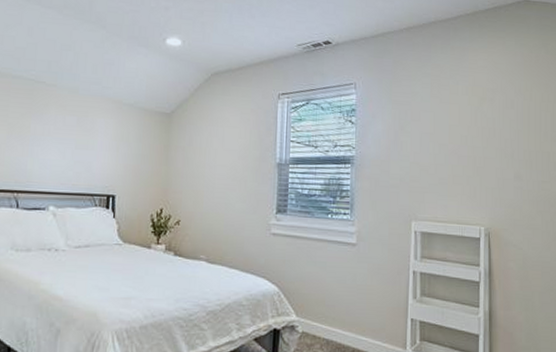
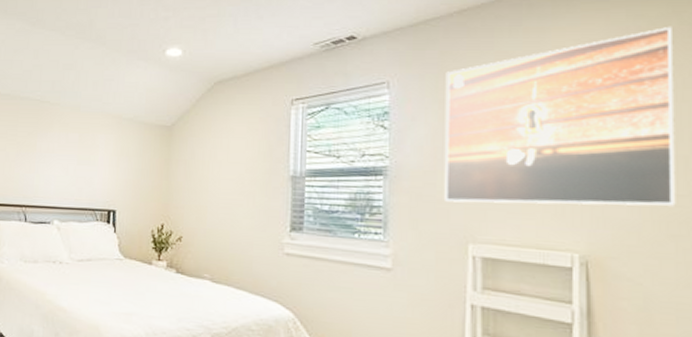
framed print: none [395,55,543,190] -> present [443,27,676,206]

